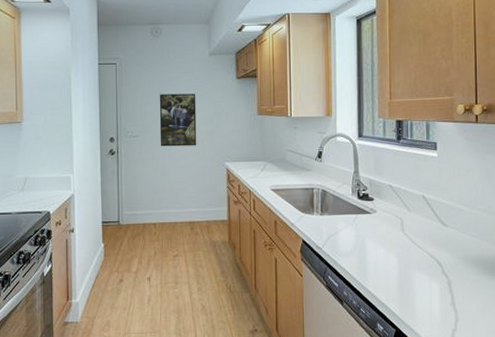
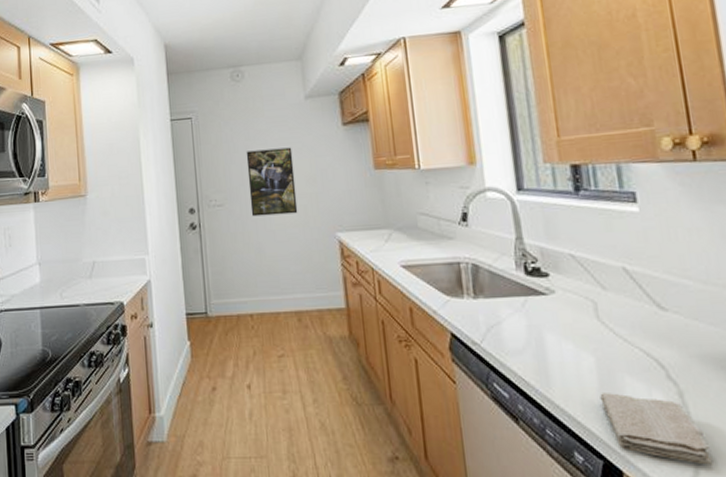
washcloth: none [398,283,463,331] -> present [600,393,711,465]

